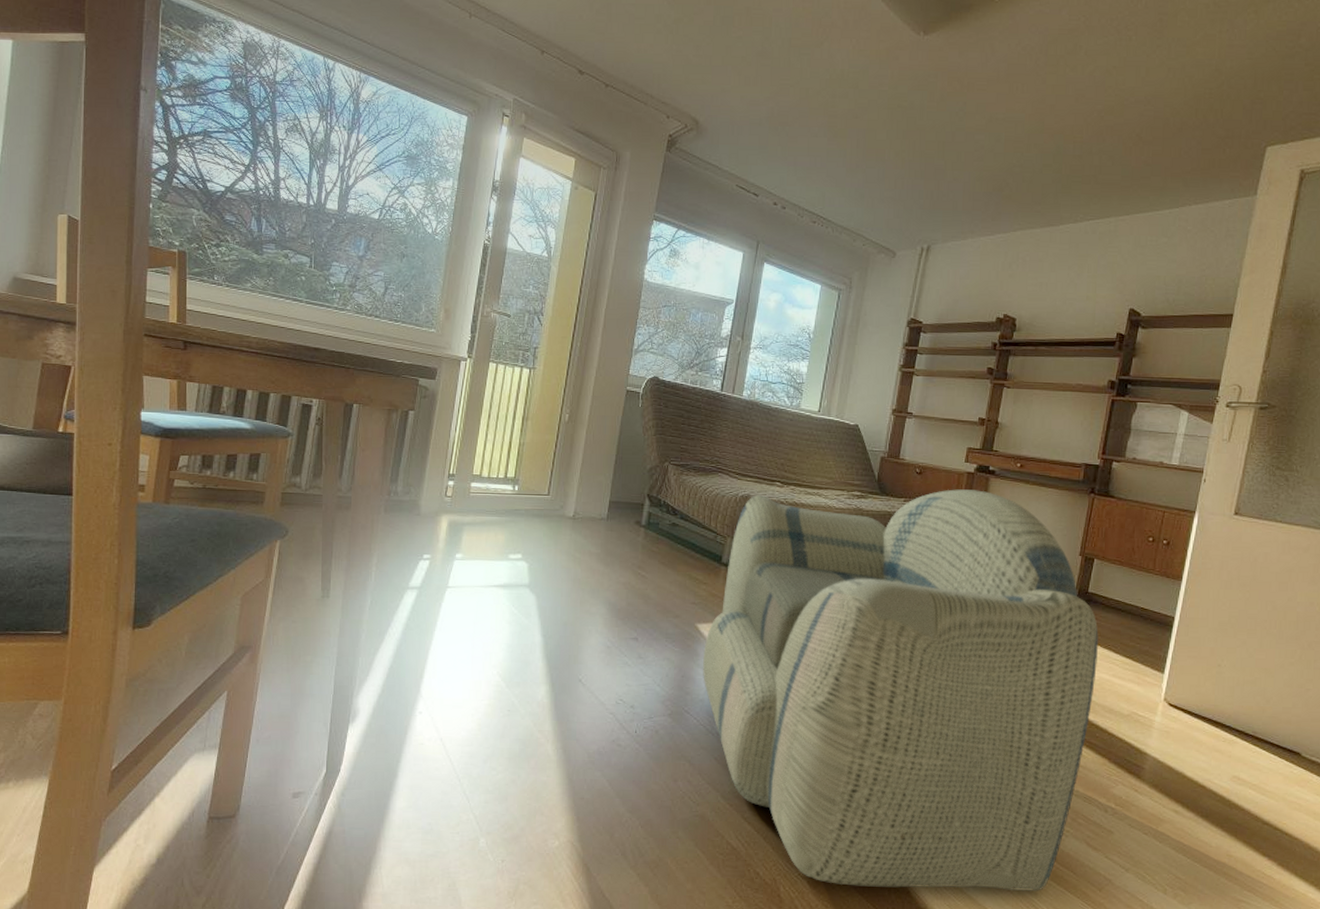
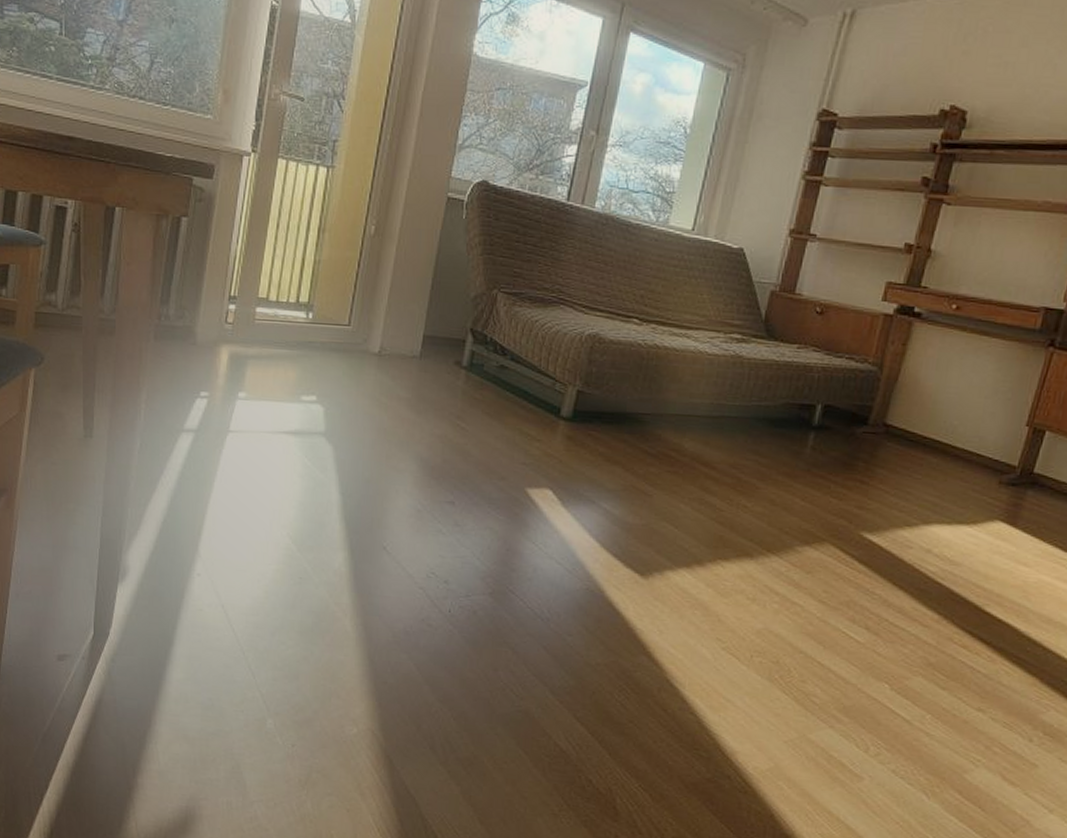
armchair: present [703,489,1099,892] -> none [532,334,1042,827]

